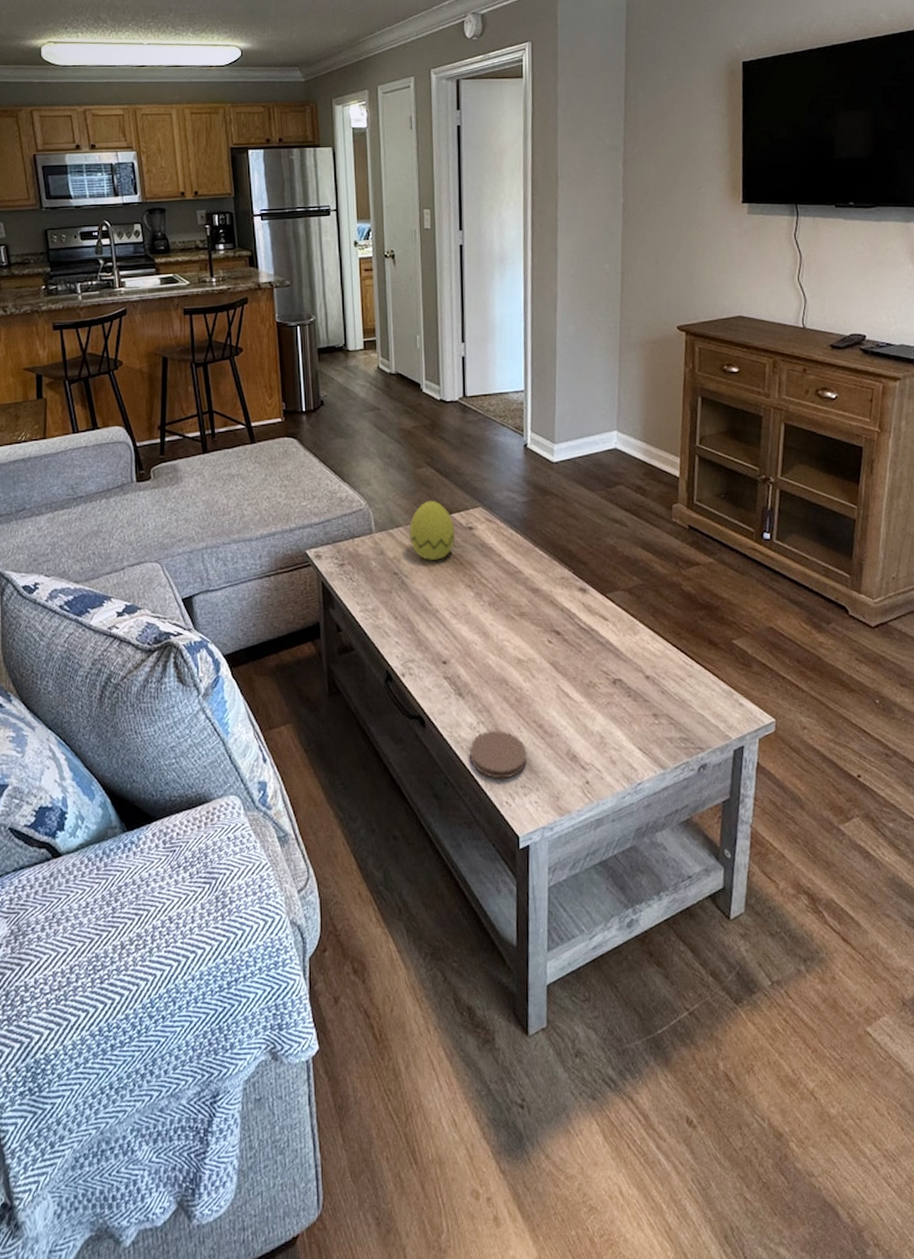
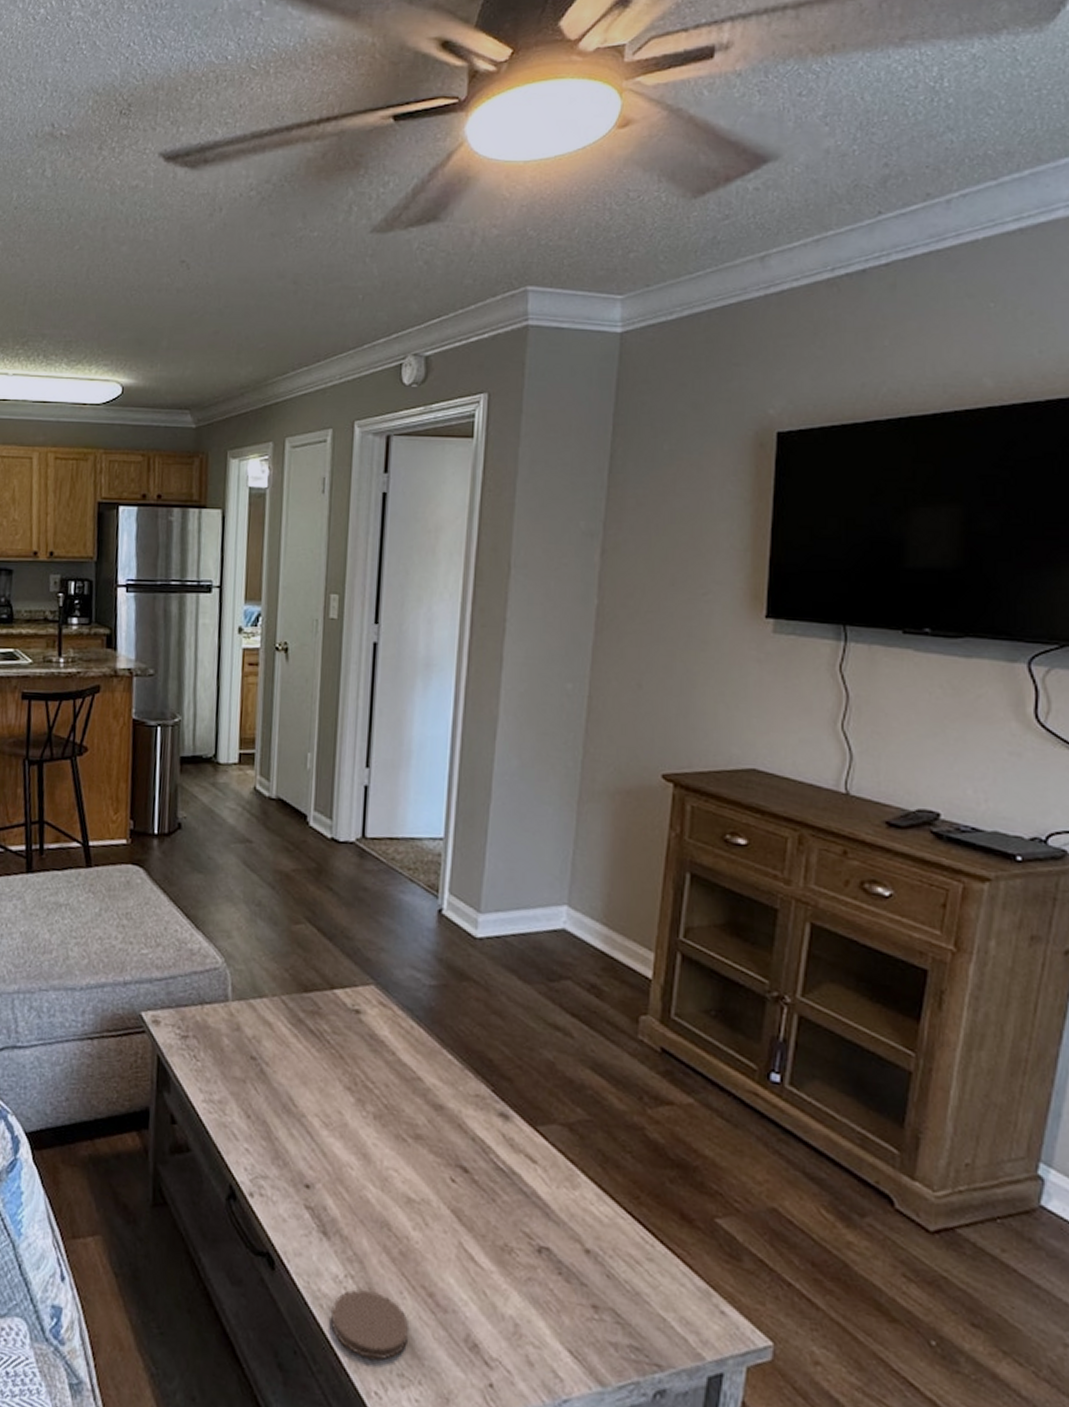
decorative egg: present [408,501,455,560] -> none [274,968,336,1048]

